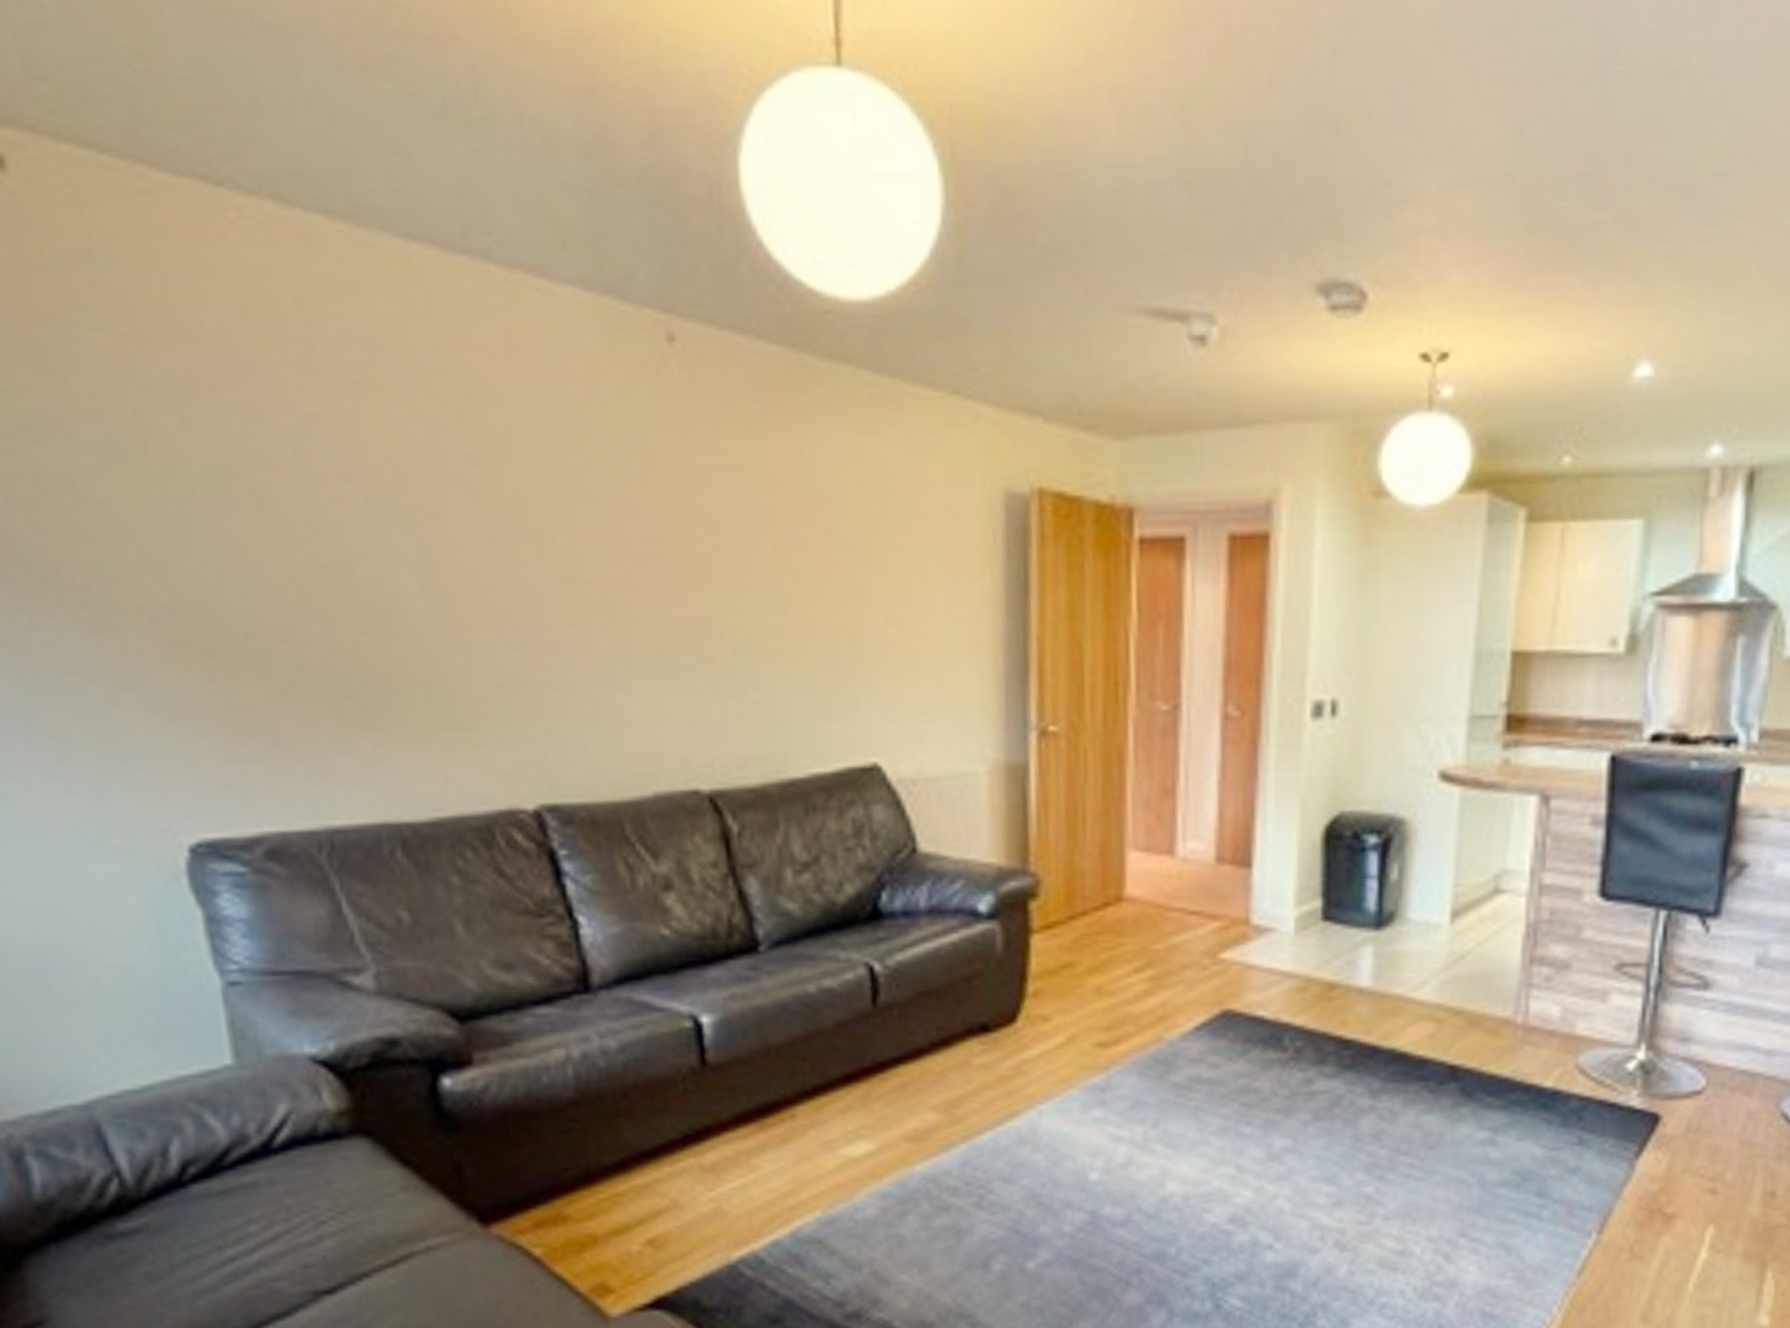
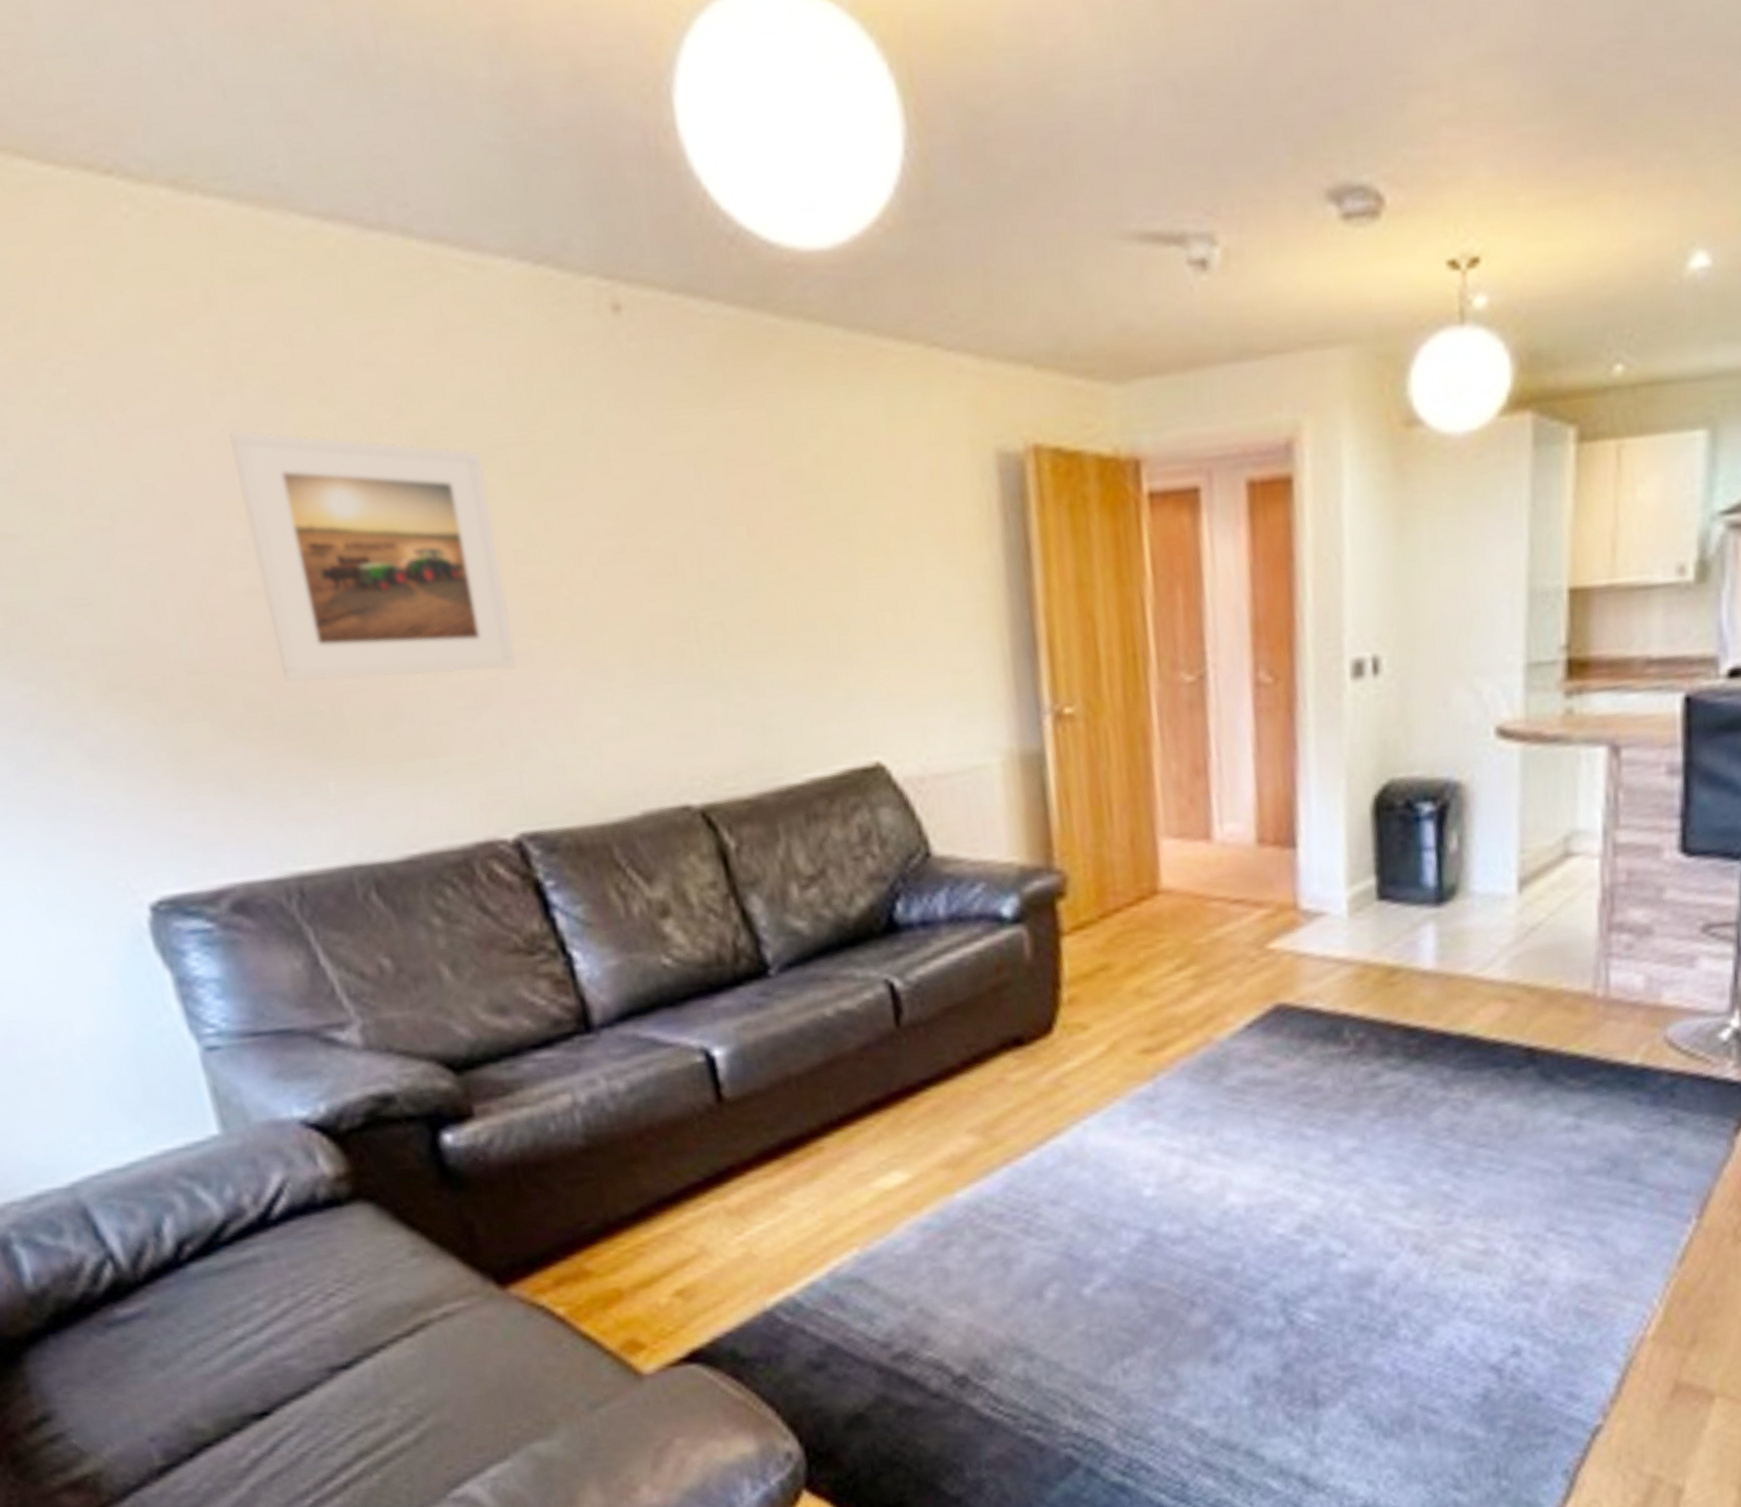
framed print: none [307,421,550,655] -> present [229,430,516,683]

